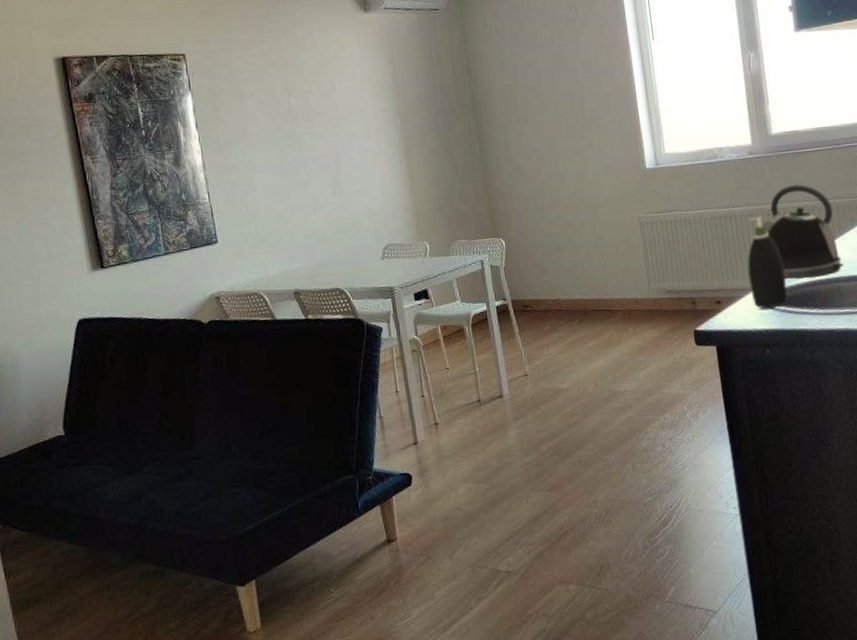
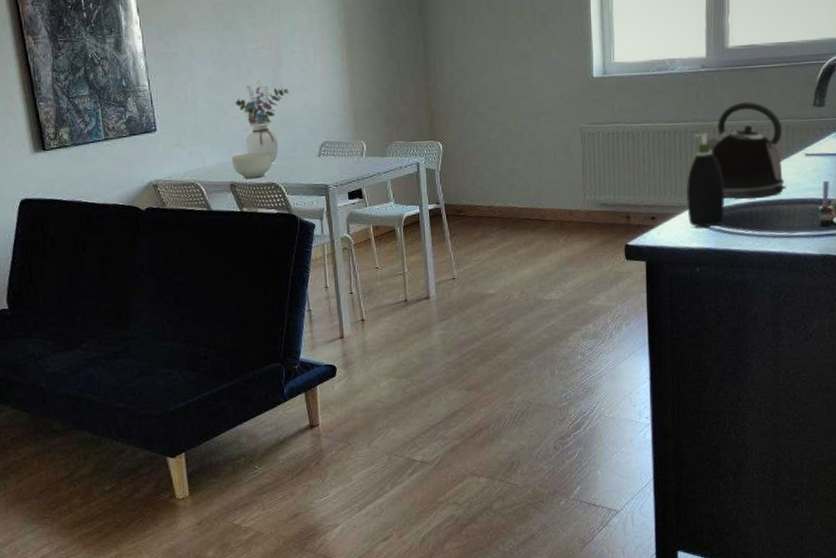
bowl: none [294,258,336,286] -> present [231,152,273,179]
bouquet: none [296,185,350,269] -> present [235,78,289,164]

